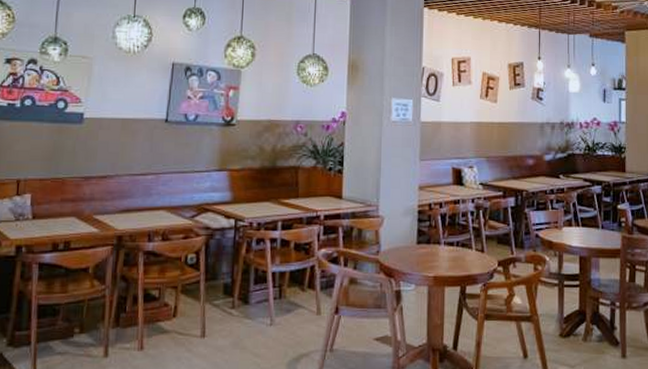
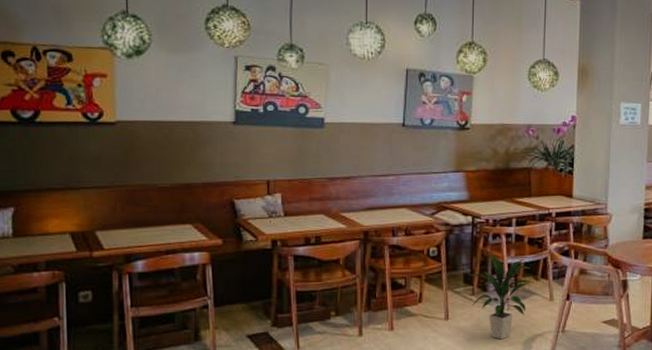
indoor plant: none [230,259,298,361] -> present [470,252,532,340]

